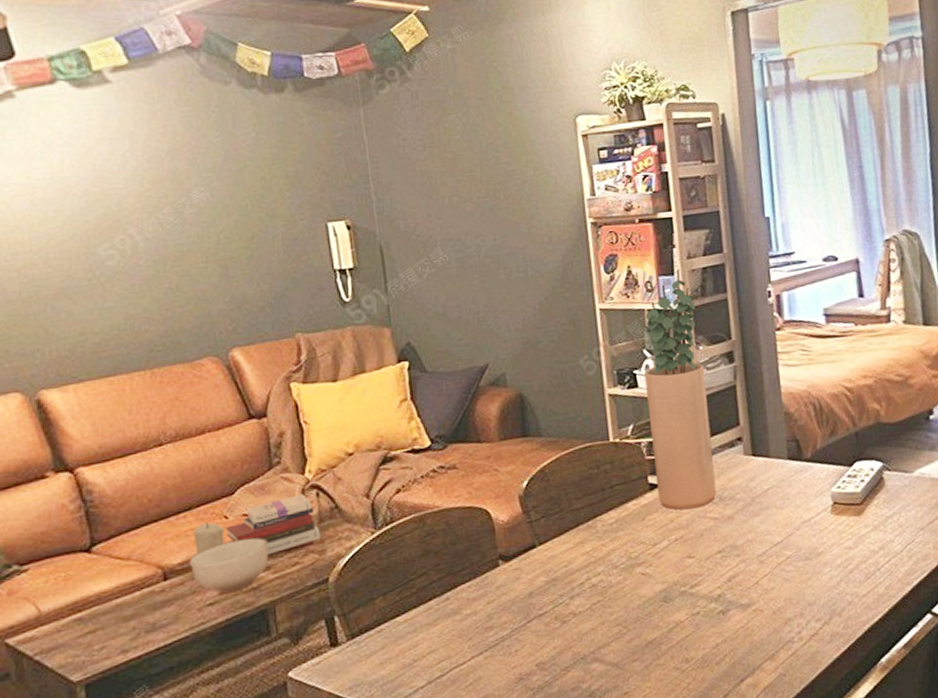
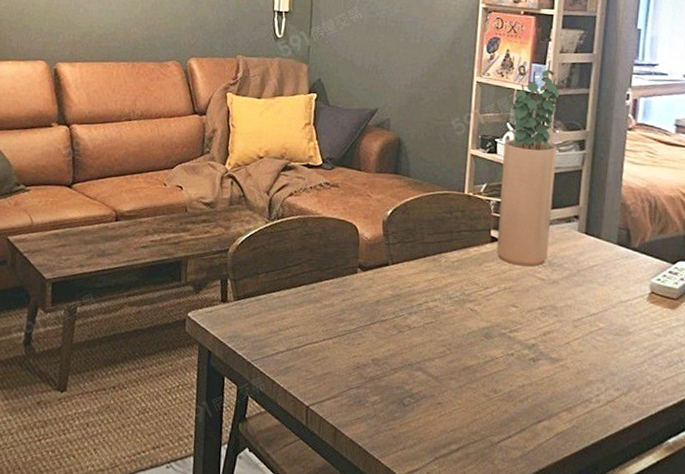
bowl: present [189,537,269,594] -> none [134,203,191,243]
candle: present [193,522,225,580] -> none [135,185,162,226]
books: present [225,494,321,556] -> none [163,179,229,222]

